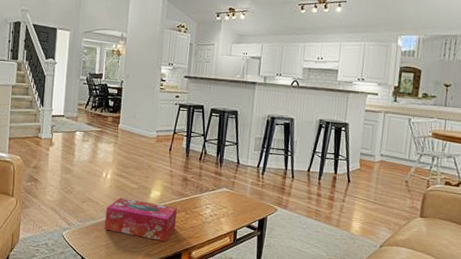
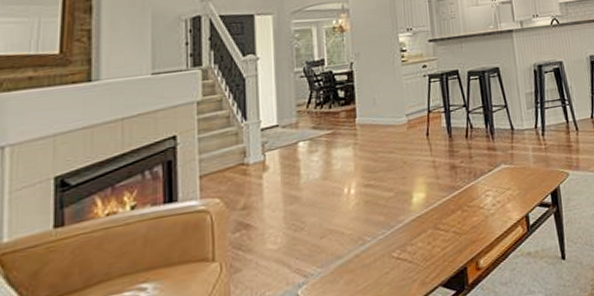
tissue box: present [104,198,177,241] -> none [356,207,452,268]

